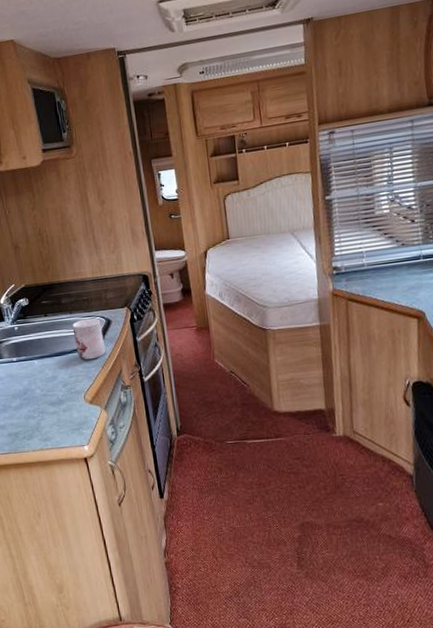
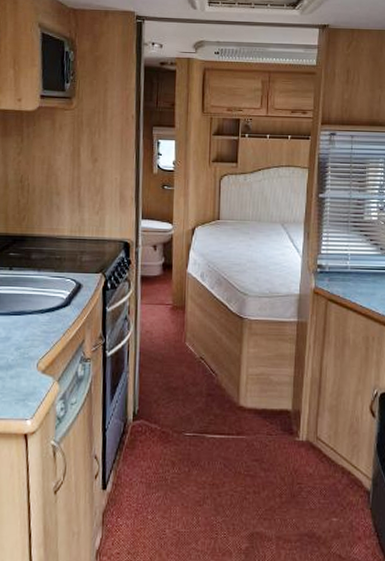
mug: present [72,318,105,360] -> none [38,279,71,325]

